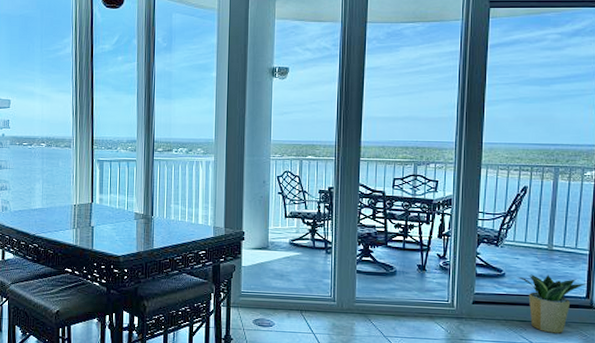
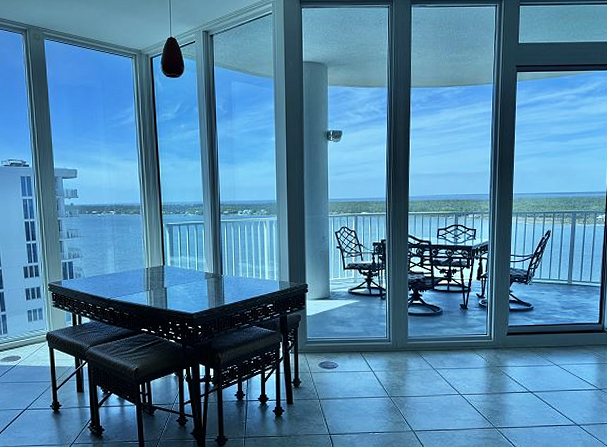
potted plant: present [517,274,587,334] -> none [543,305,599,355]

